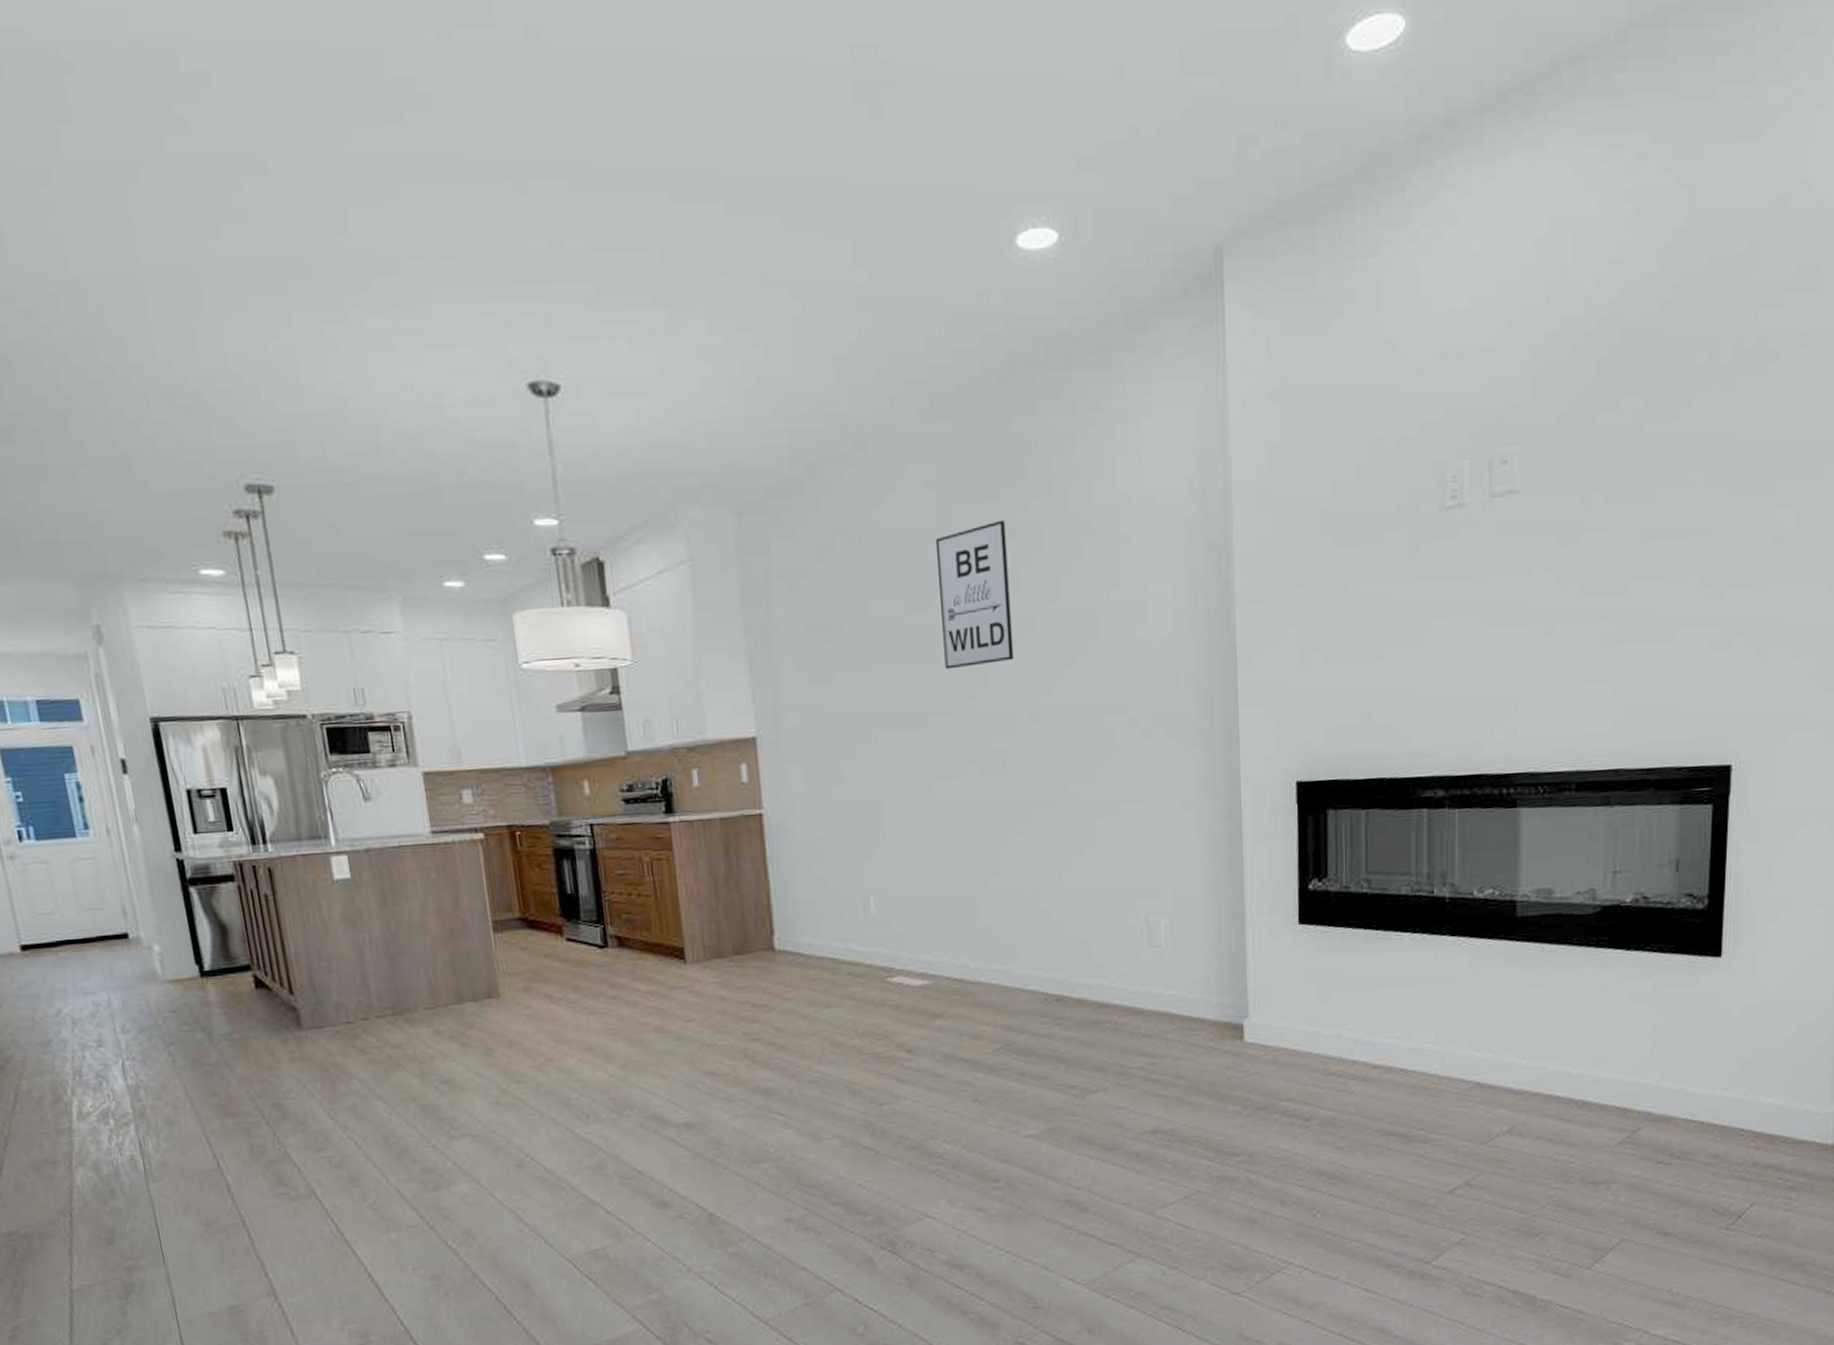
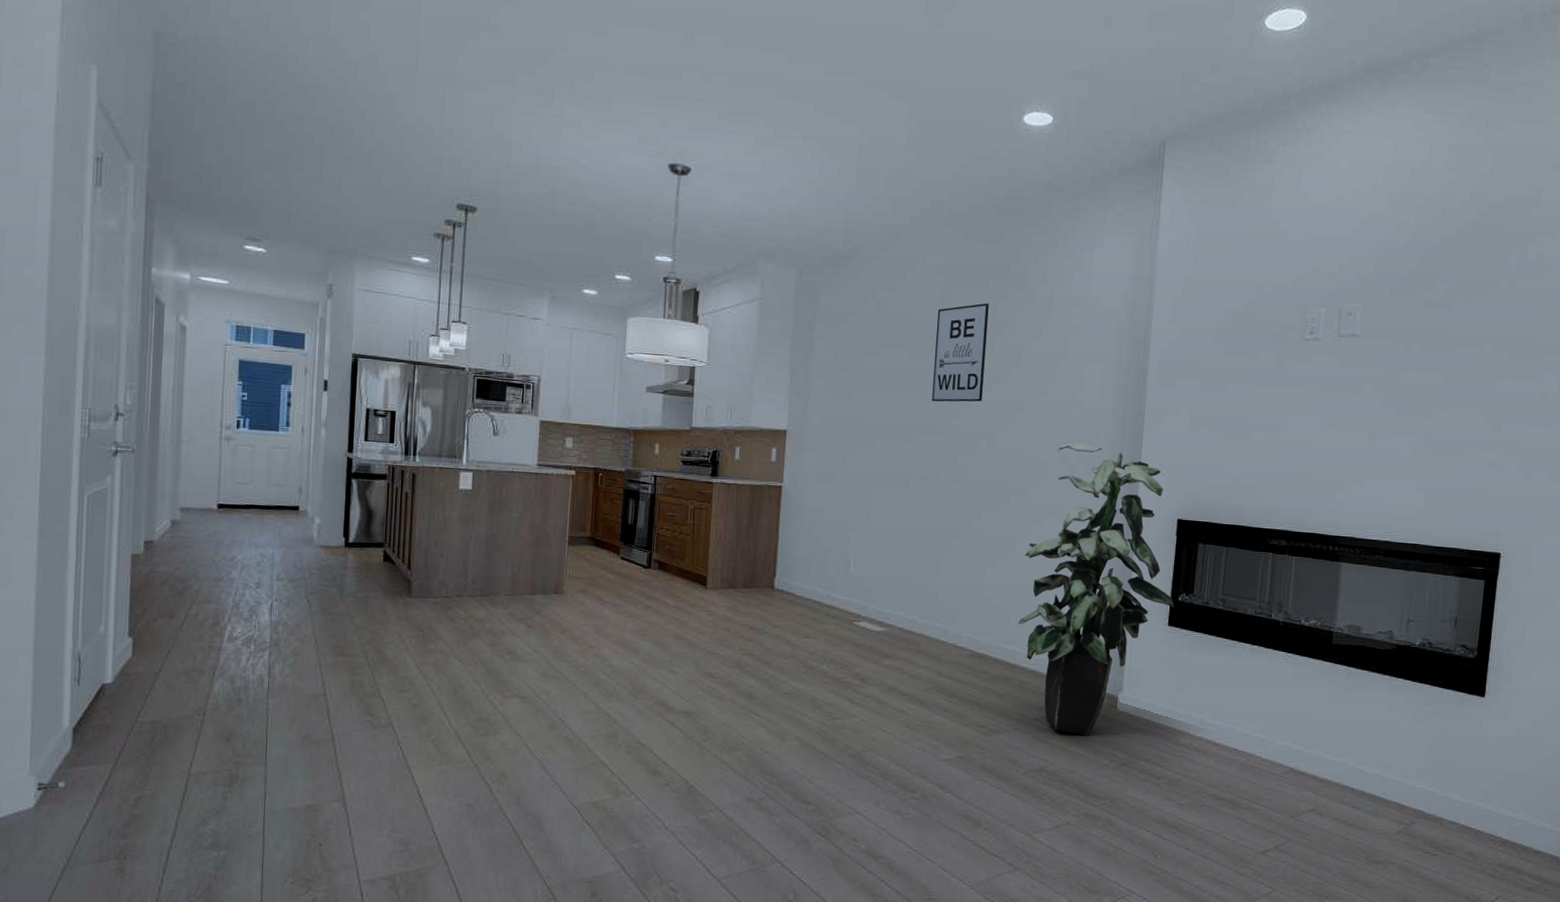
indoor plant: none [1099,696,1304,1080] -> present [1018,442,1174,735]

